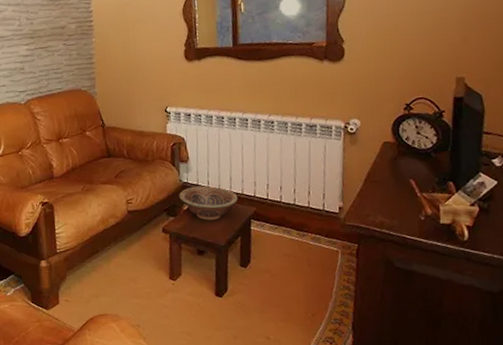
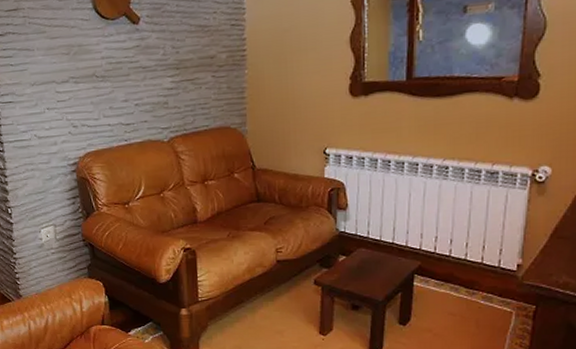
decorative bowl: present [179,185,238,220] -> none [334,236,401,273]

